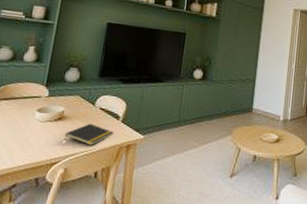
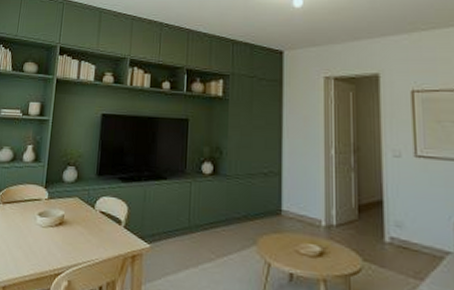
notepad: present [63,123,114,146] -> none [65,228,117,255]

